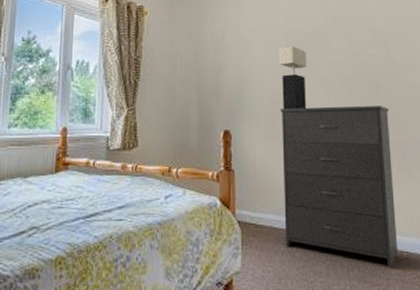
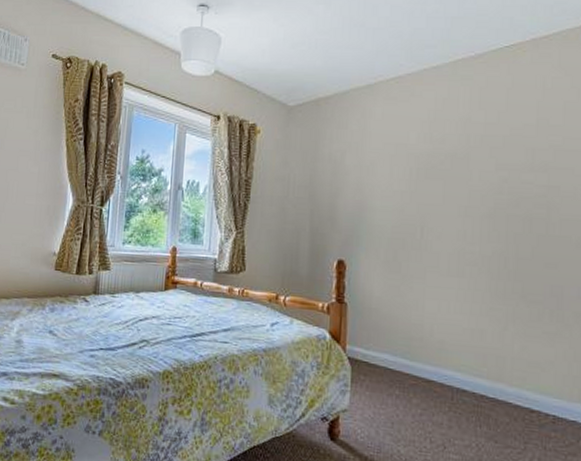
table lamp: present [278,46,307,110] -> none [406,169,441,242]
dresser: present [280,106,399,268] -> none [401,239,545,430]

